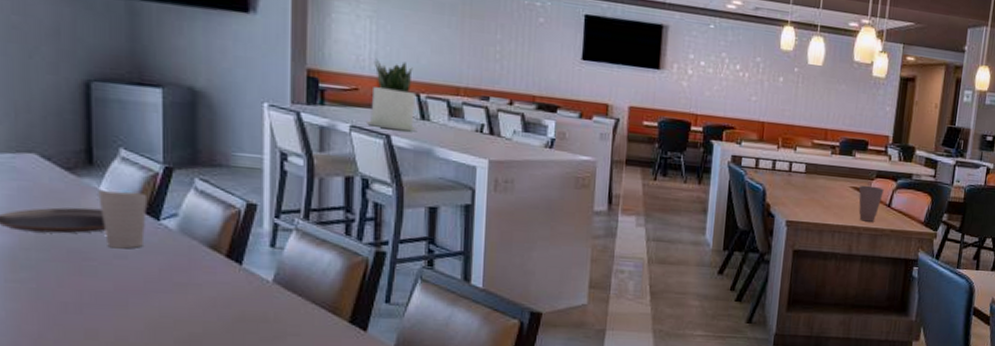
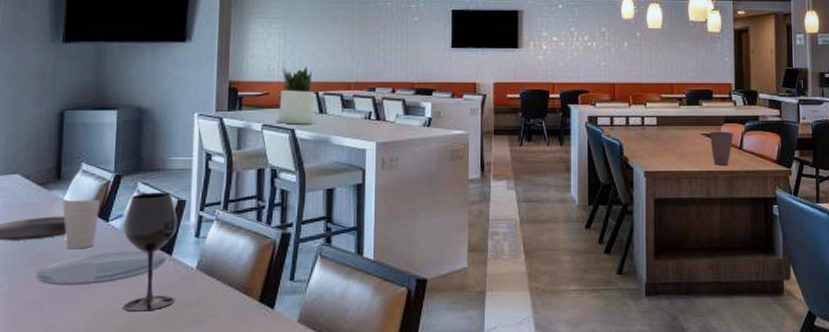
plate: none [71,255,235,290] -> present [36,251,166,285]
wineglass: none [180,191,249,324] -> present [123,192,178,312]

